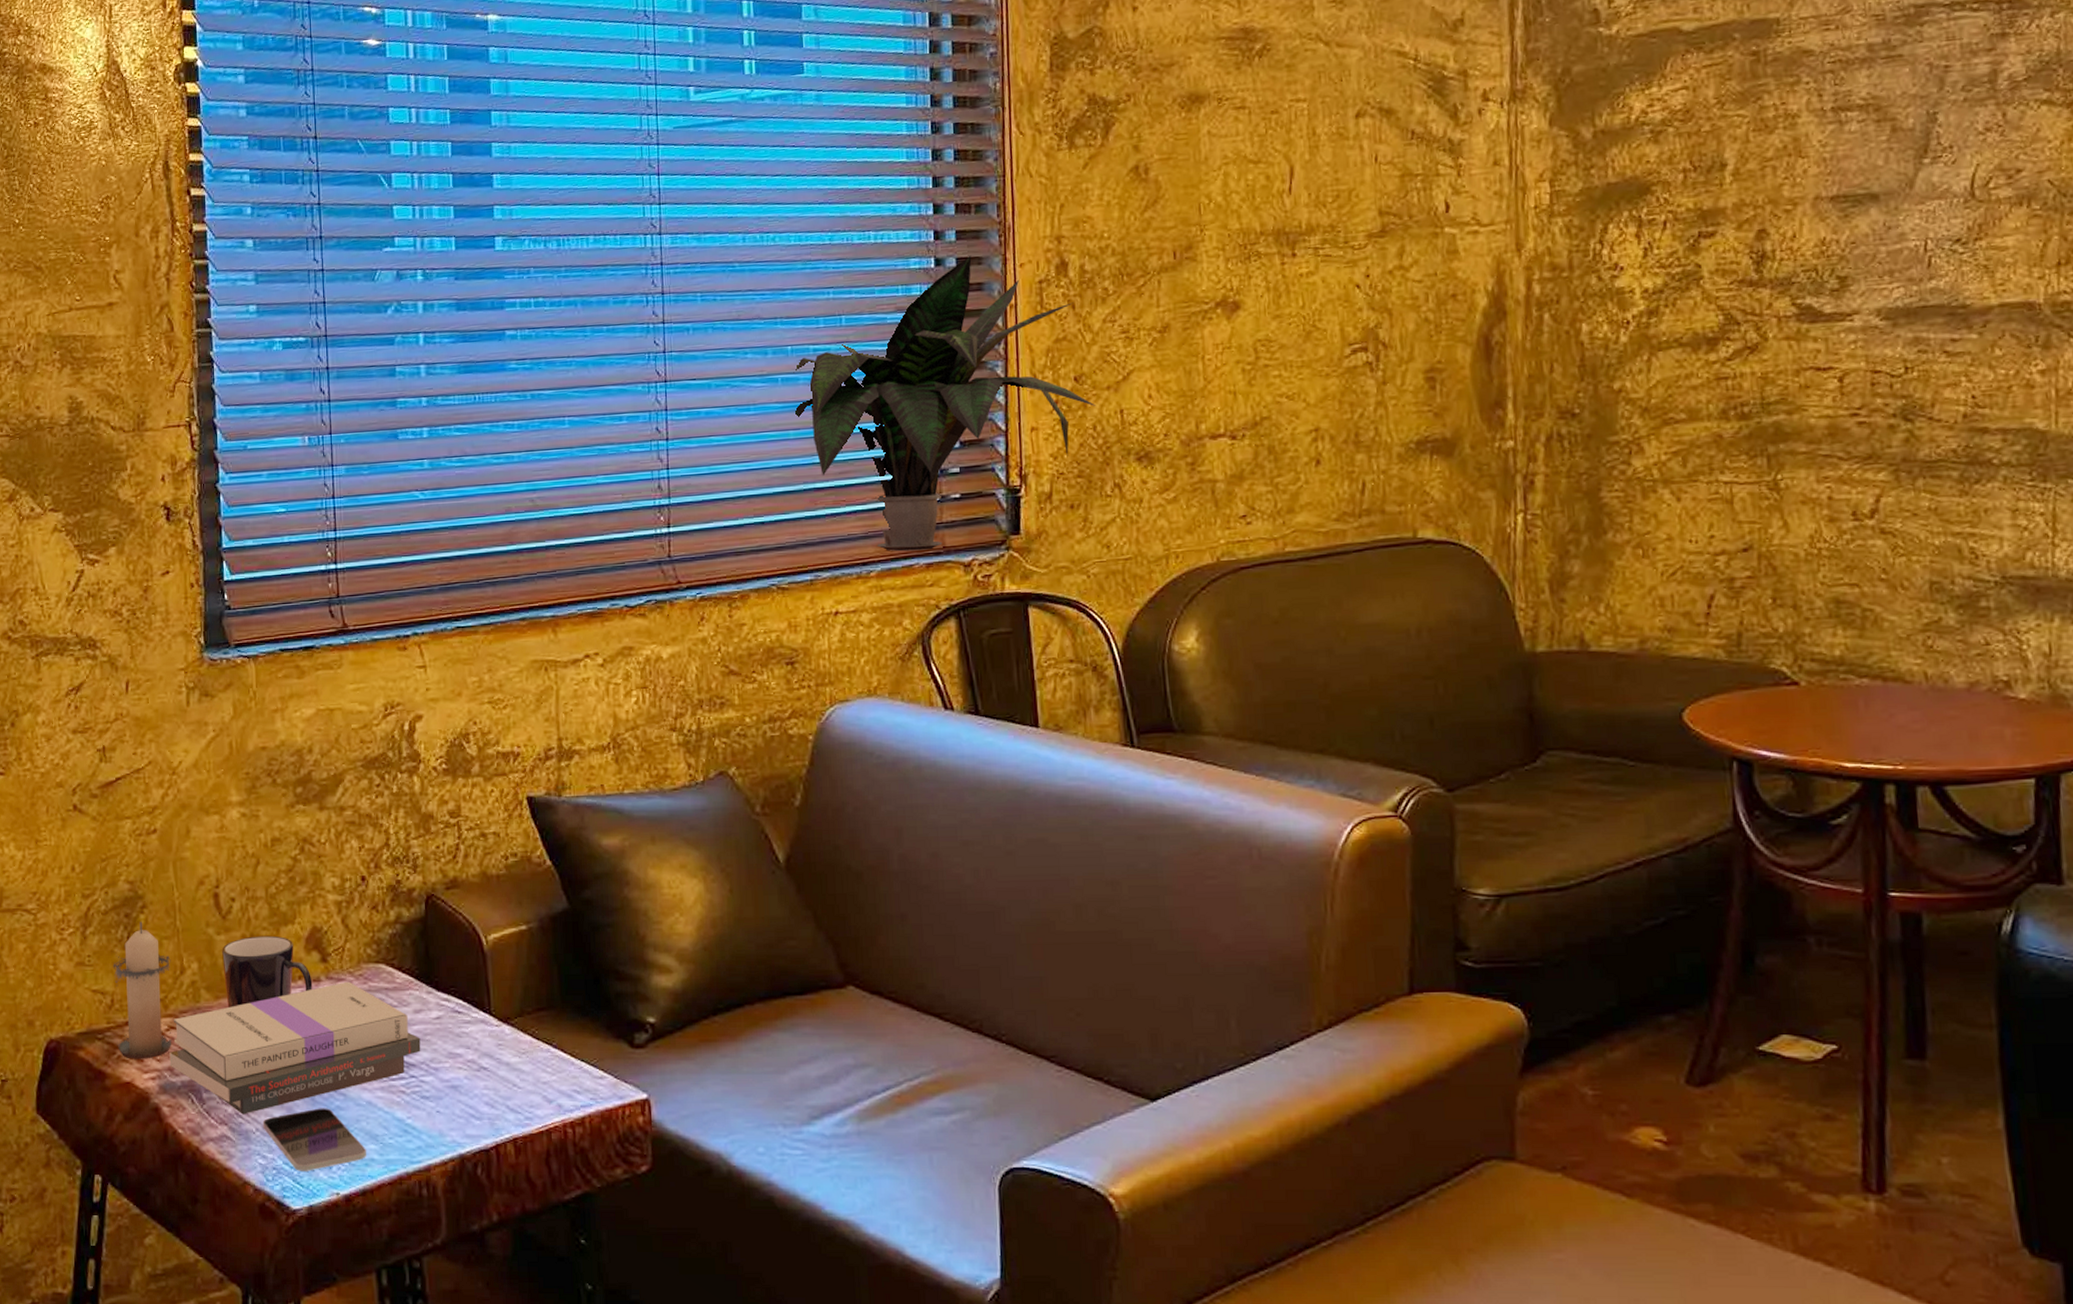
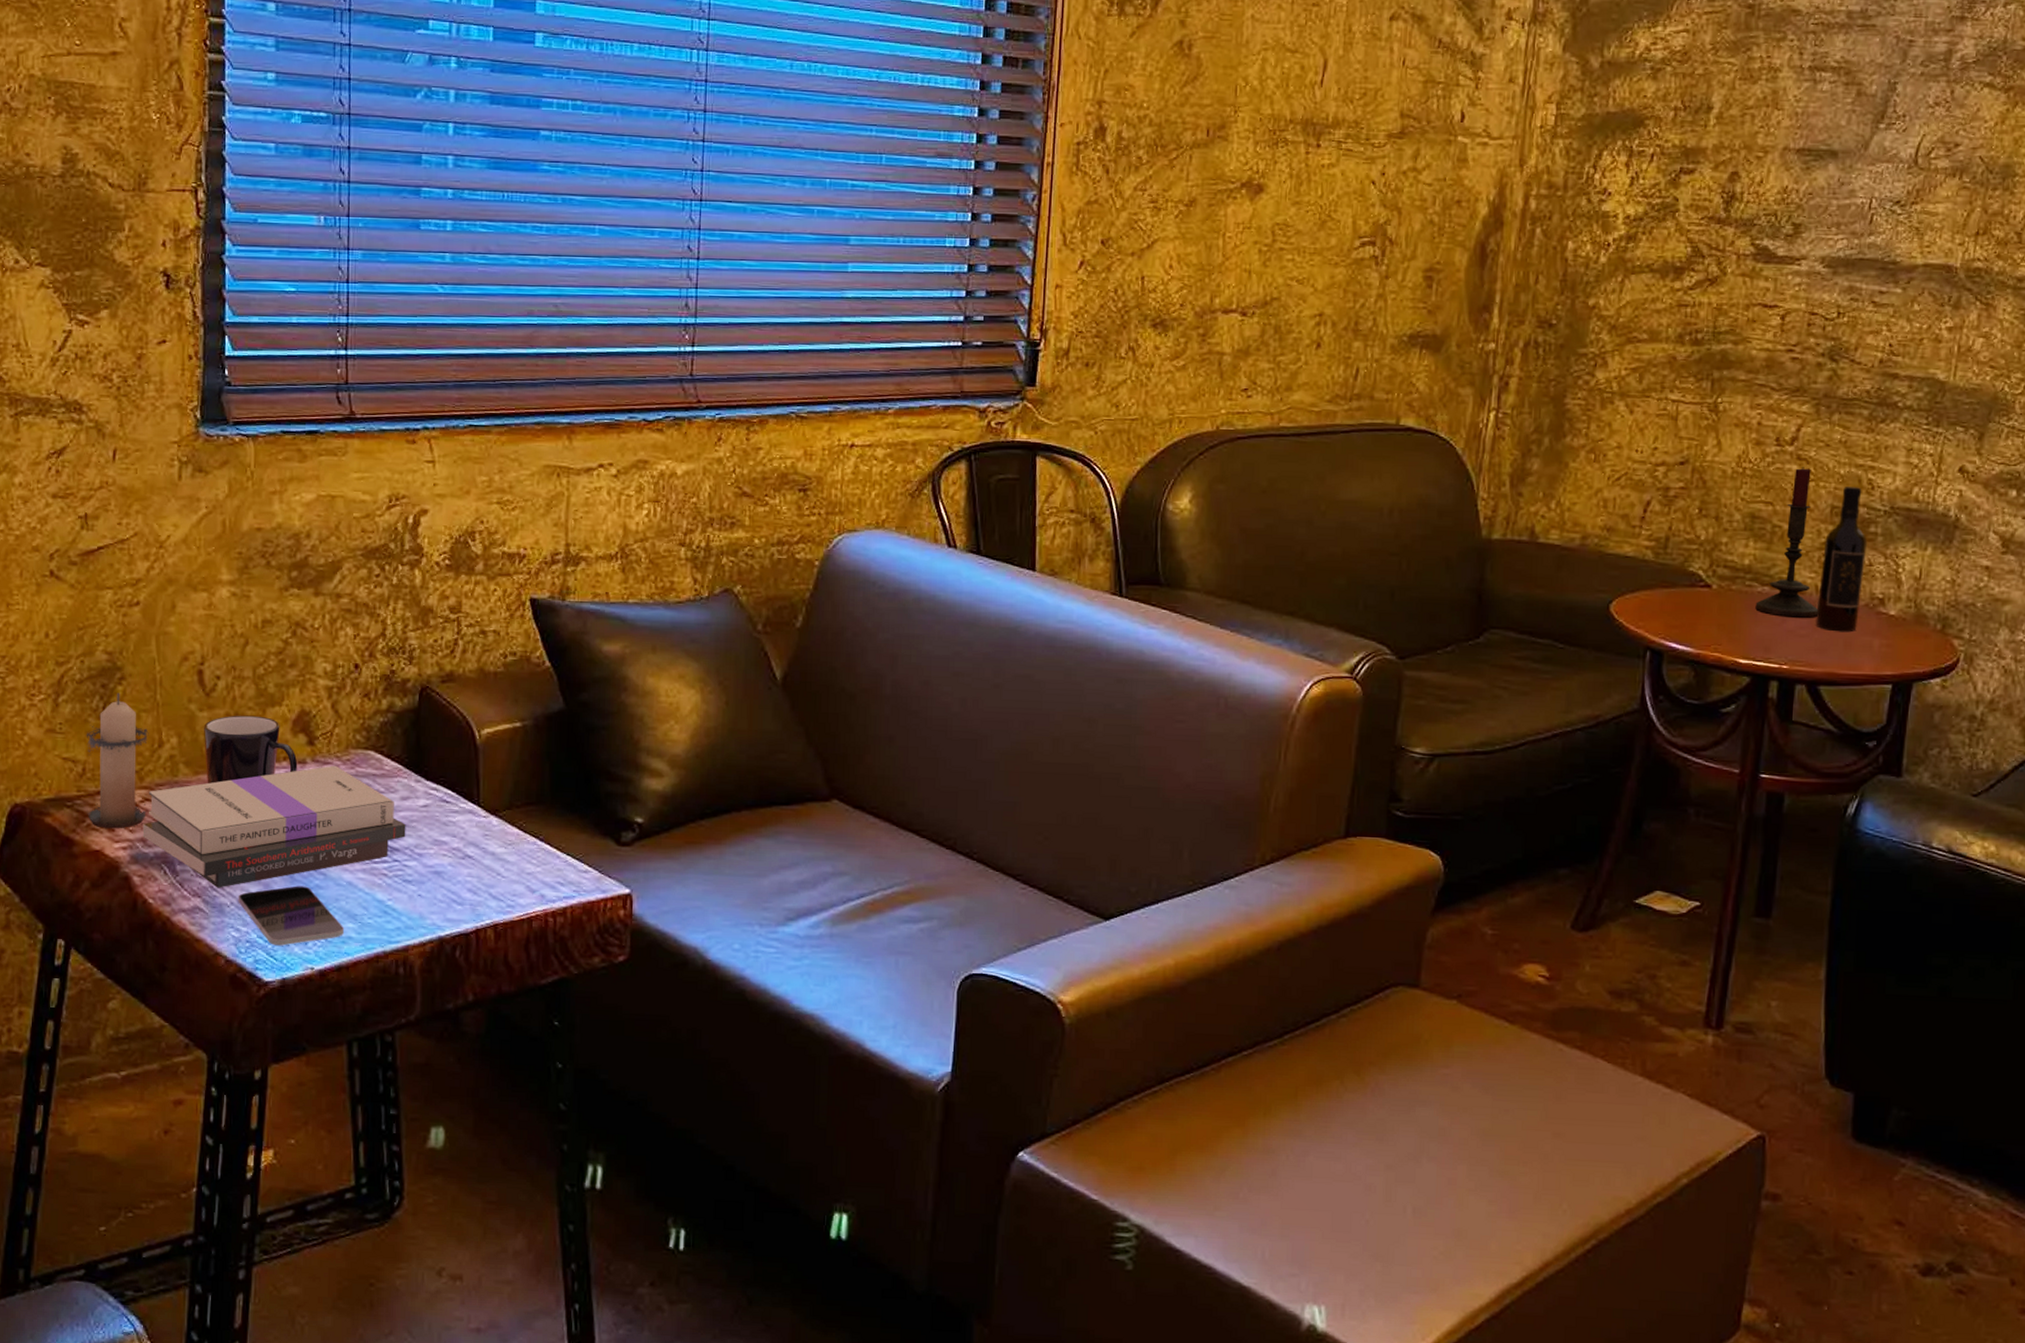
potted plant: present [793,256,1096,552] -> none [828,110,1119,393]
candle: none [1854,541,1932,712] -> present [1755,467,1818,619]
wine bottle: none [1927,558,1982,723] -> present [1816,487,1868,632]

